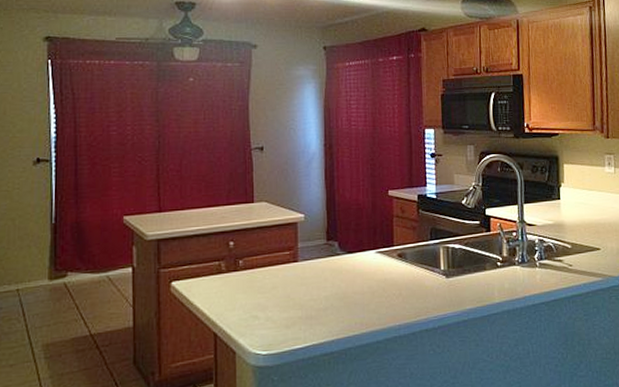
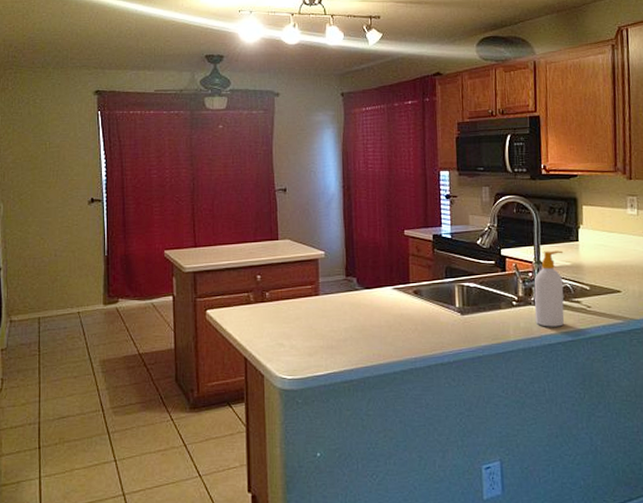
soap bottle: none [518,209,548,287] -> present [534,250,565,327]

